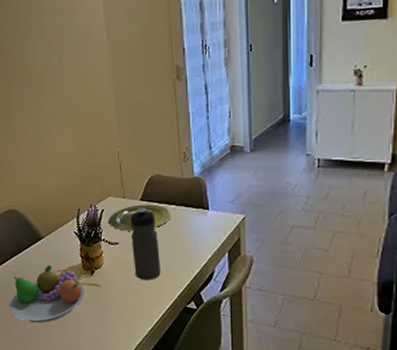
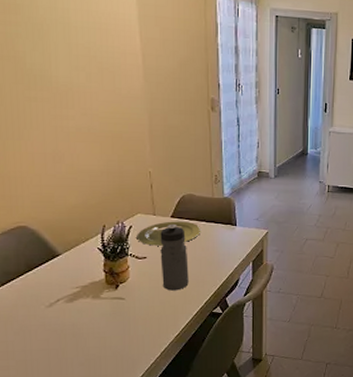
fruit bowl: present [9,265,85,324] -> none [13,282,108,343]

